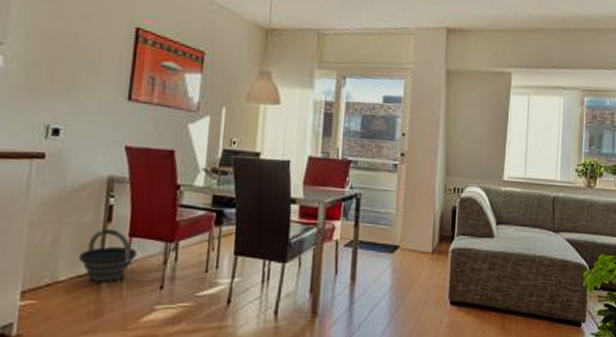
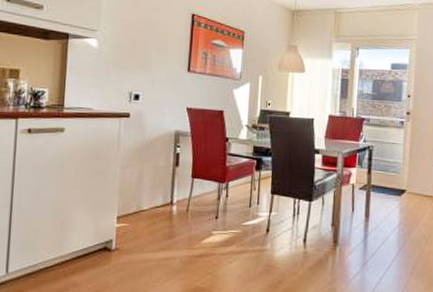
bucket: present [79,229,138,284] -> none [156,171,198,213]

